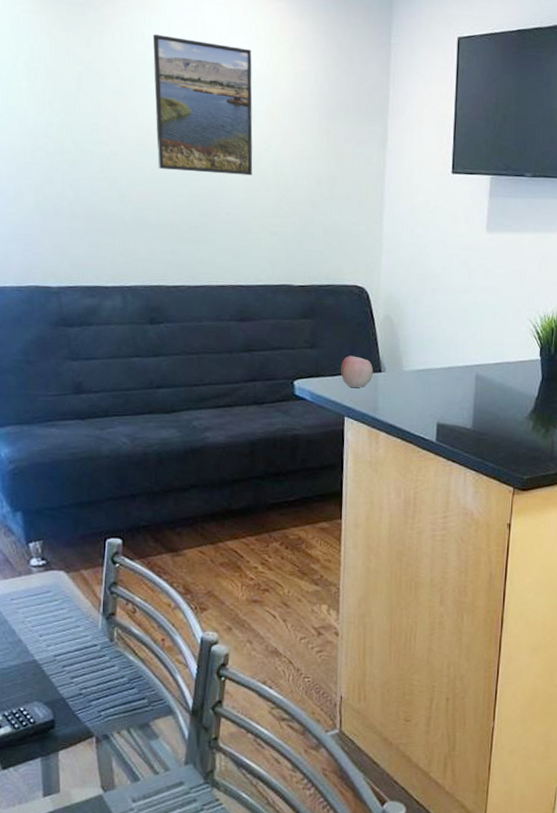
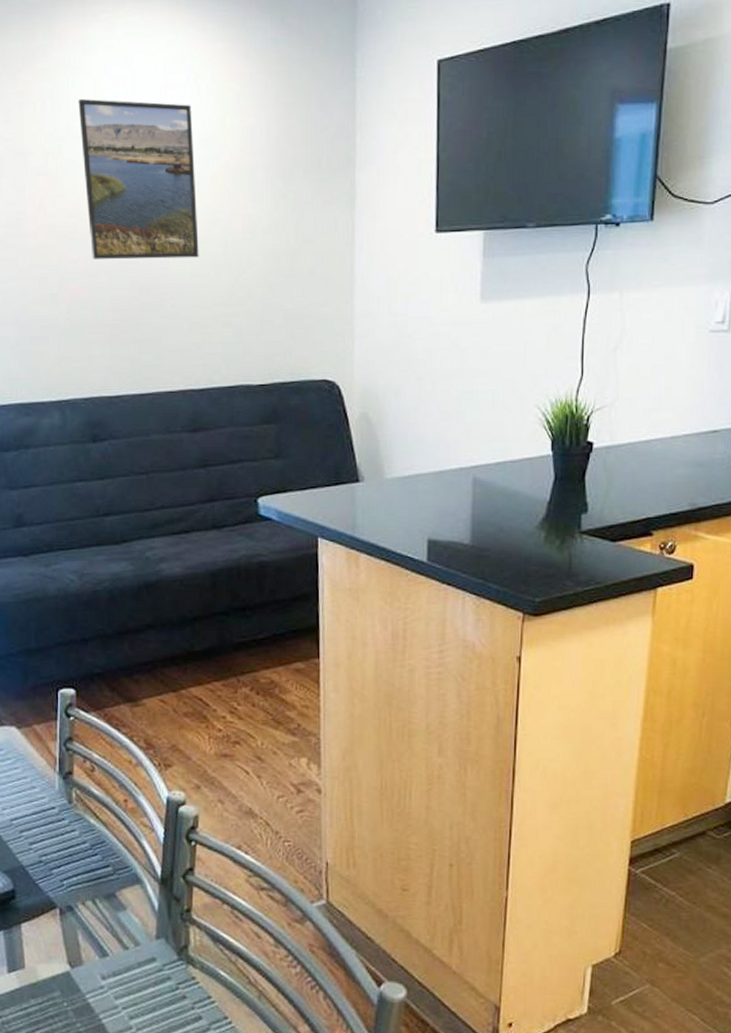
apple: present [340,355,374,388] -> none [310,464,350,502]

